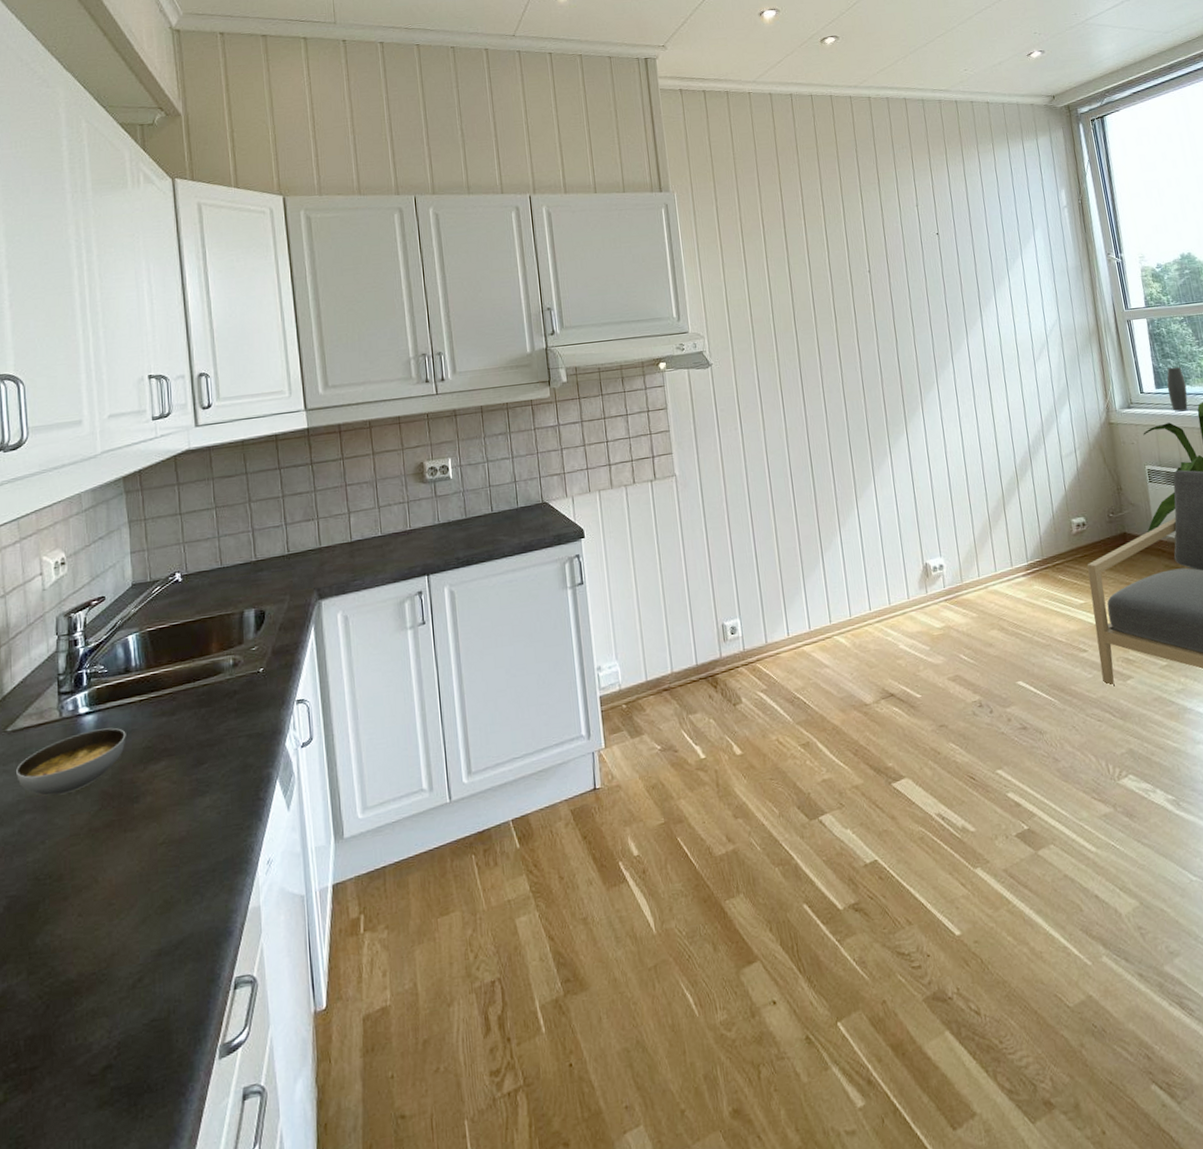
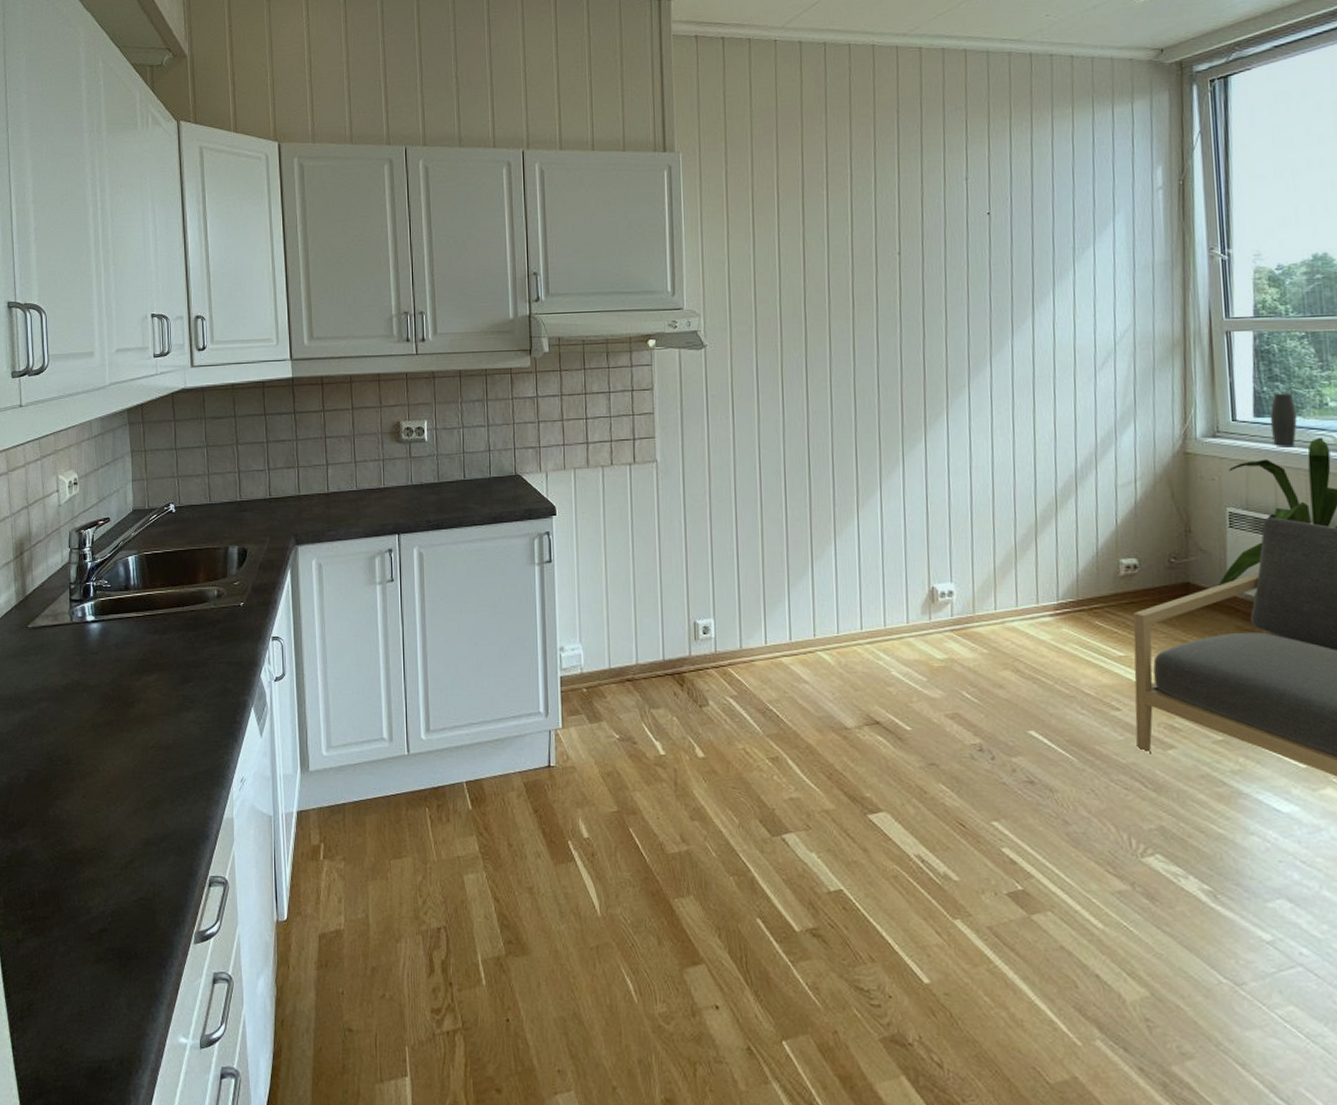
soup bowl: present [16,727,126,796] -> none [35,637,125,690]

